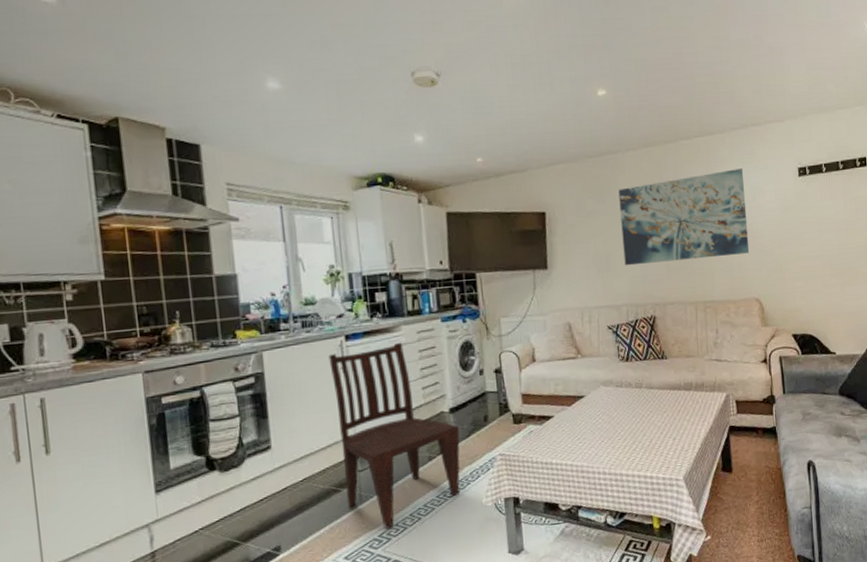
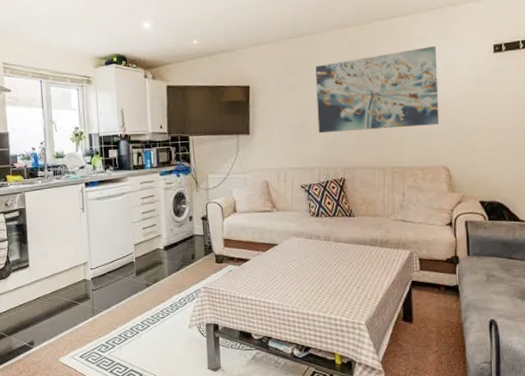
dining chair: present [328,342,460,529] -> none [72,190,171,338]

